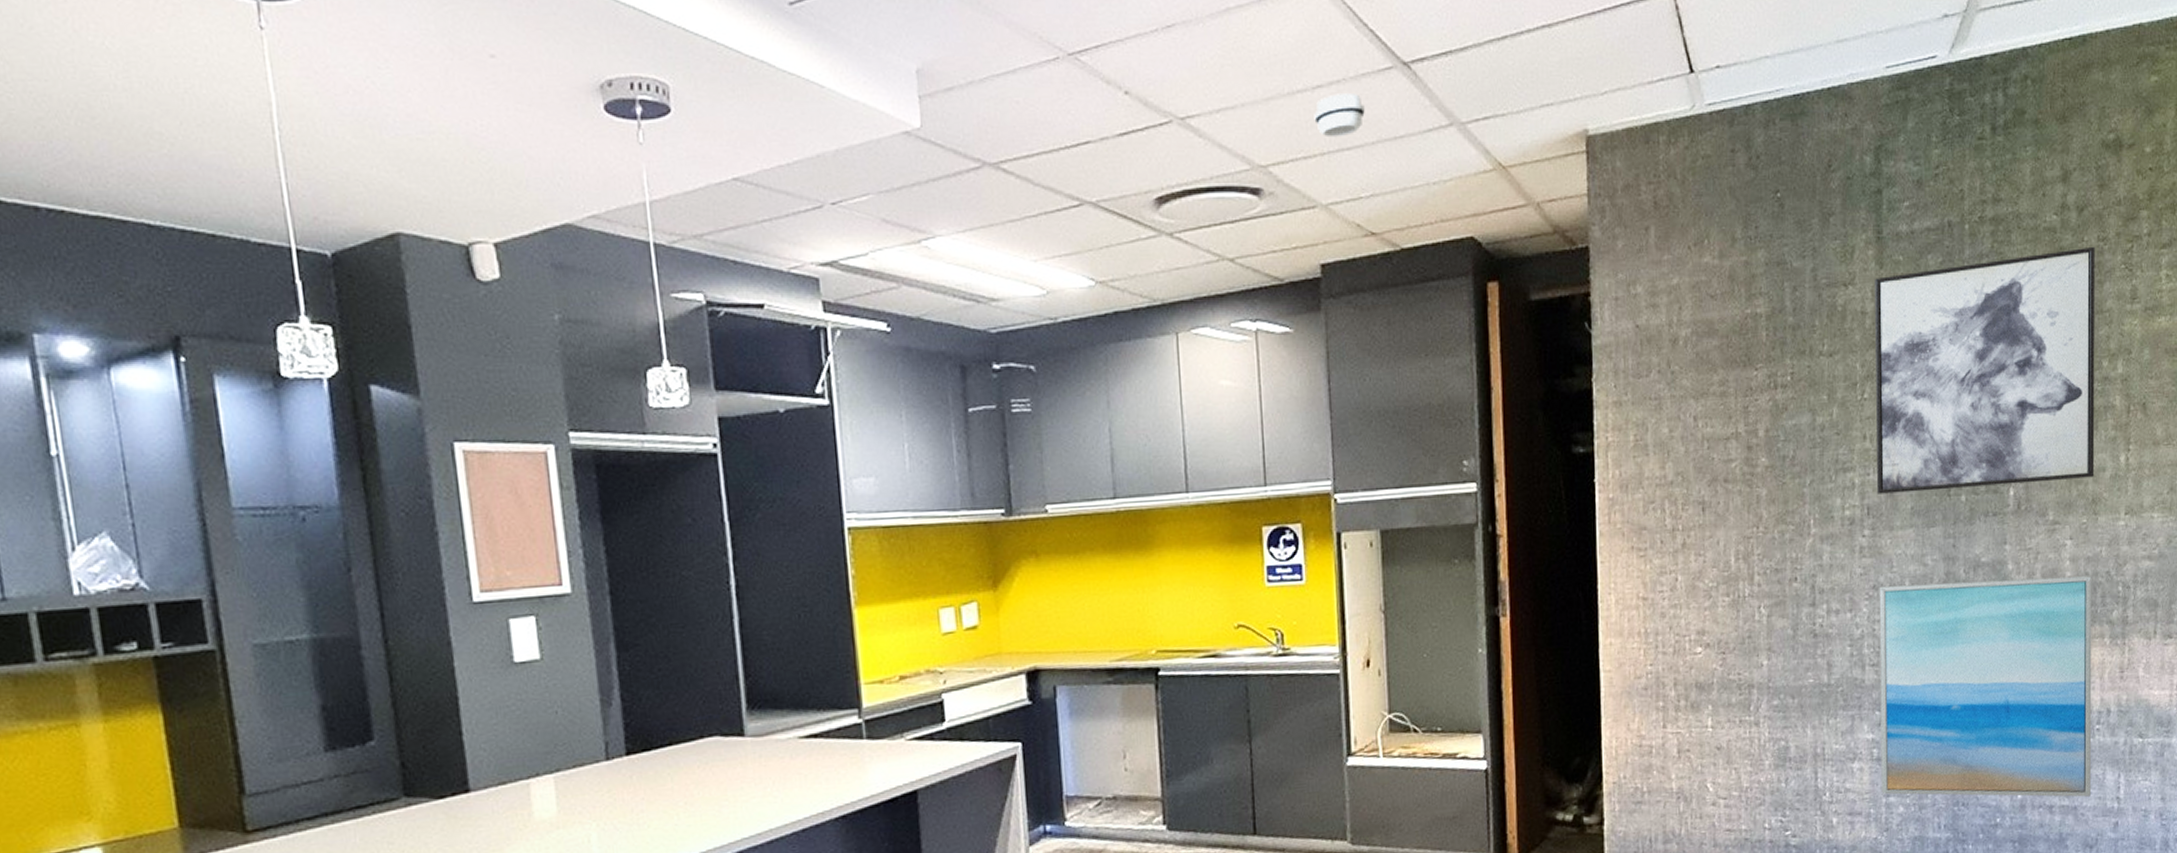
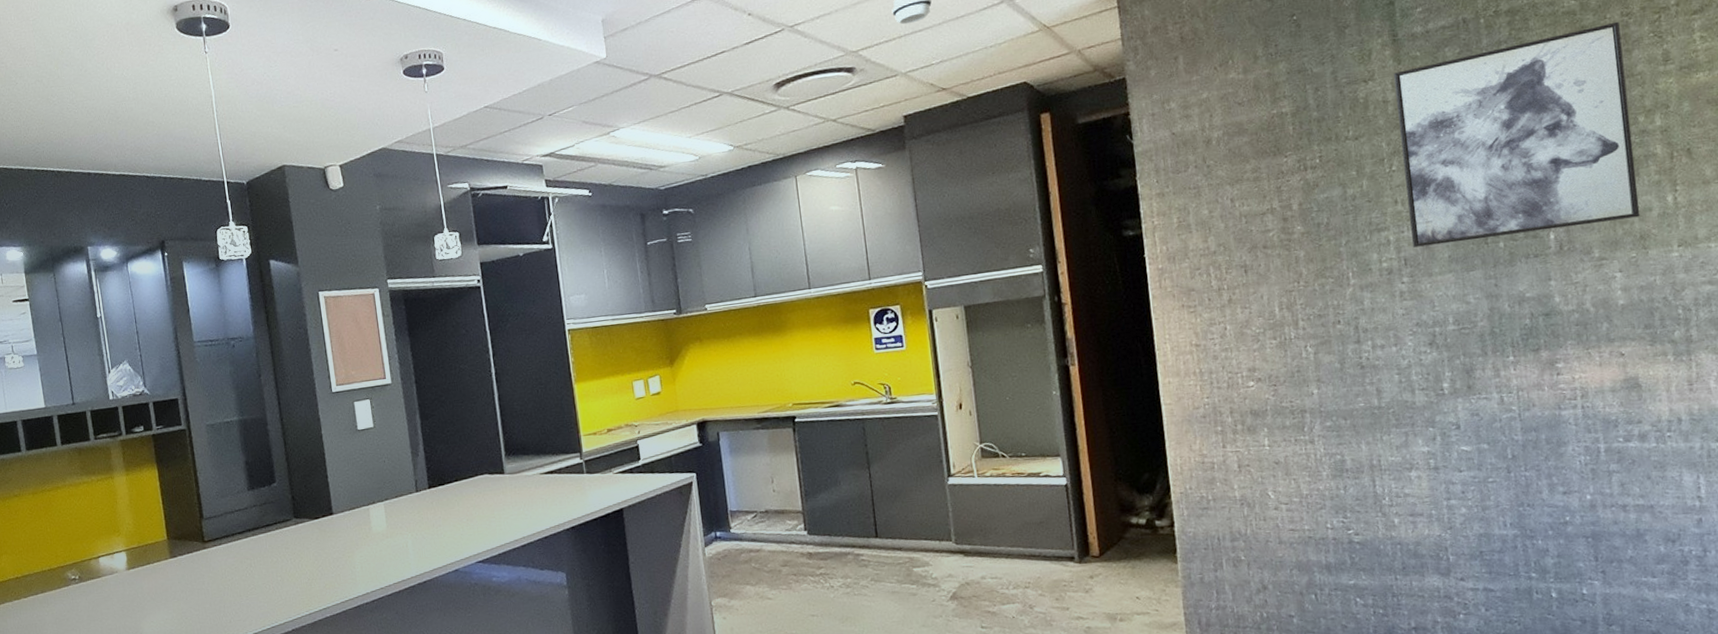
wall art: present [1879,576,2092,797] -> none [1422,302,1668,498]

